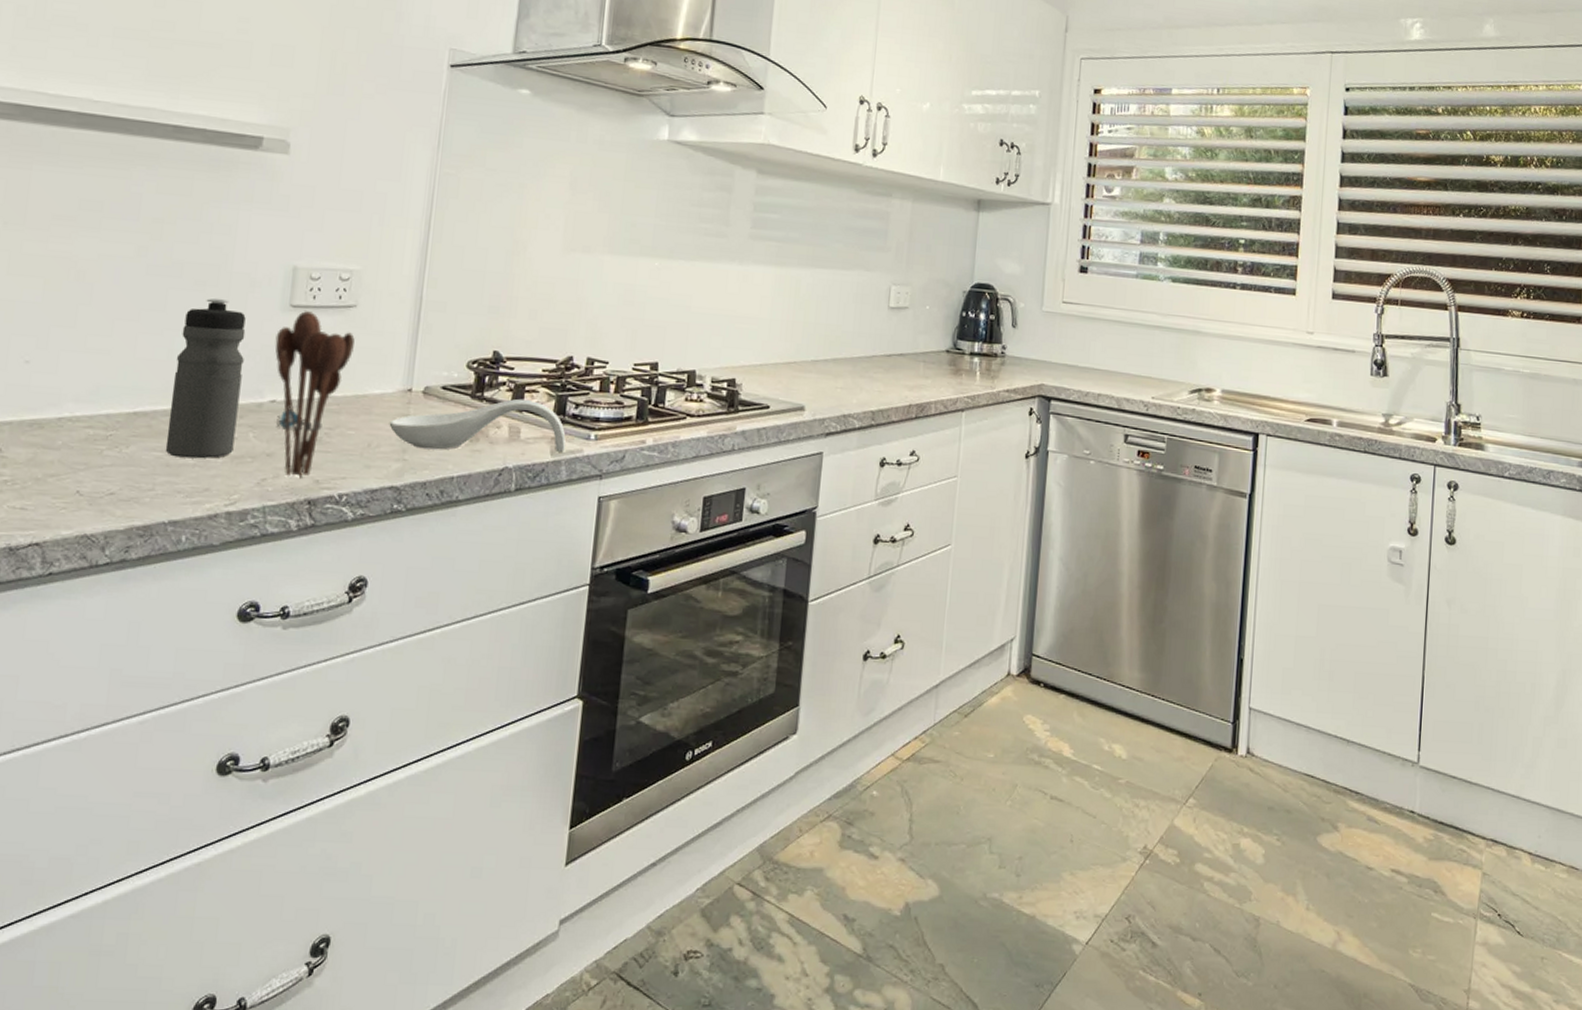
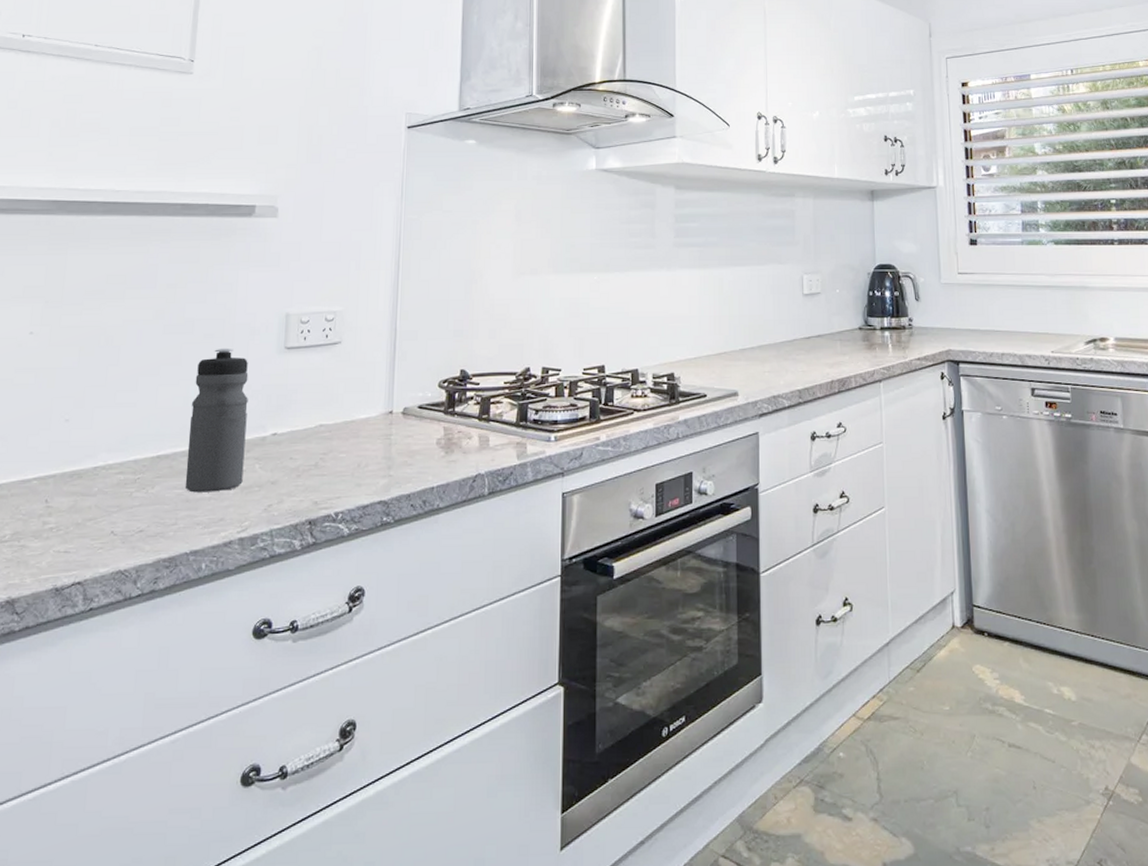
utensil holder: present [275,310,355,478] -> none [274,350,341,501]
spoon rest: present [389,398,566,452] -> none [375,410,529,464]

